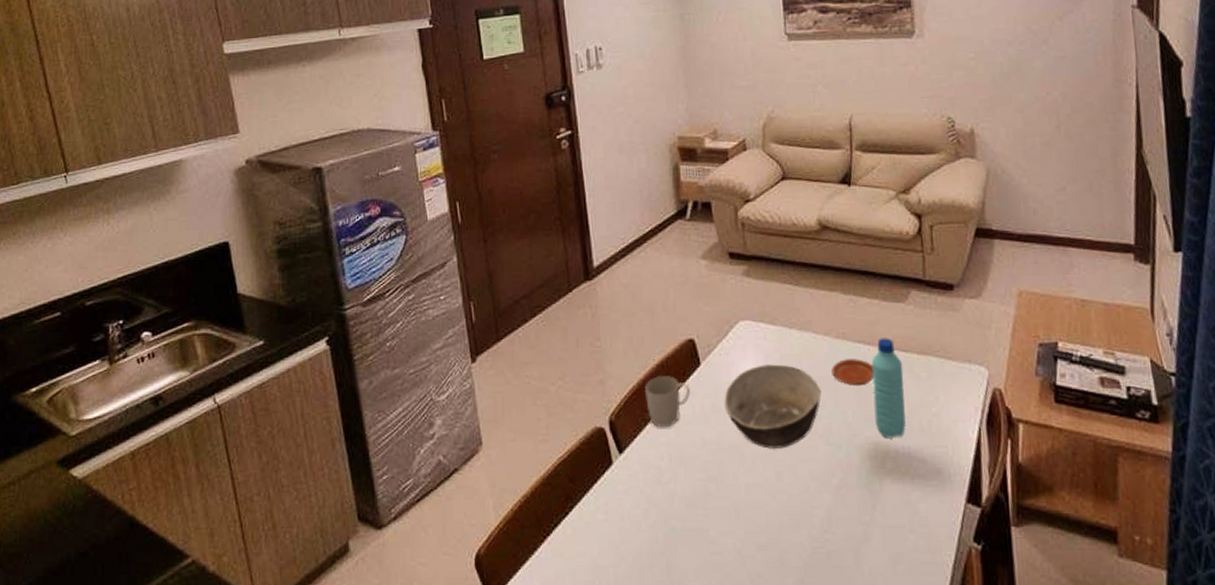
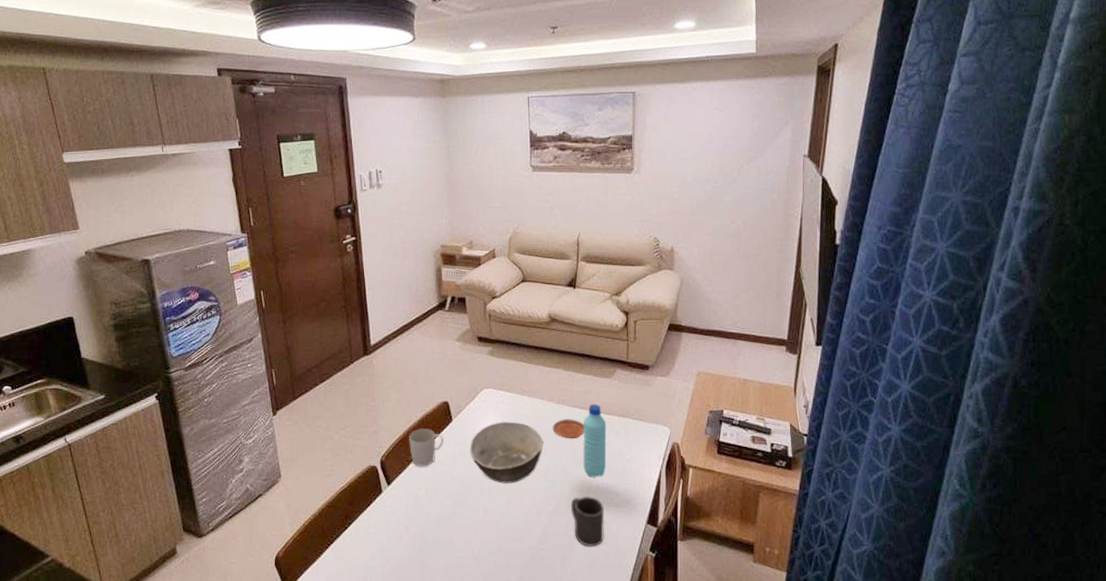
mug: none [861,464,910,536] -> present [570,496,605,546]

